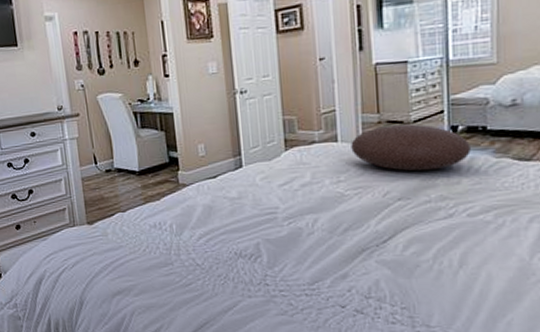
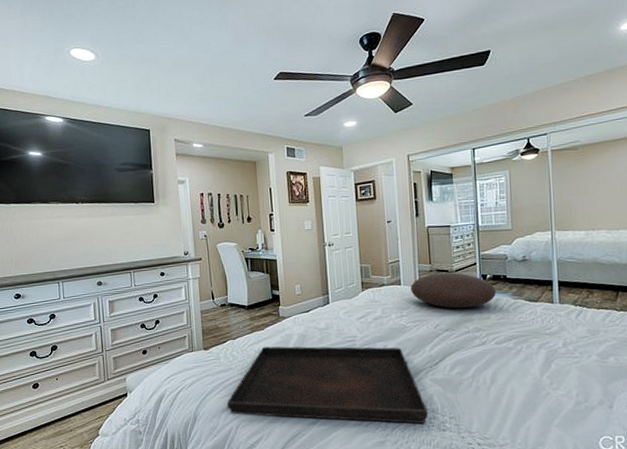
serving tray: none [117,220,373,316] -> present [226,346,429,425]

